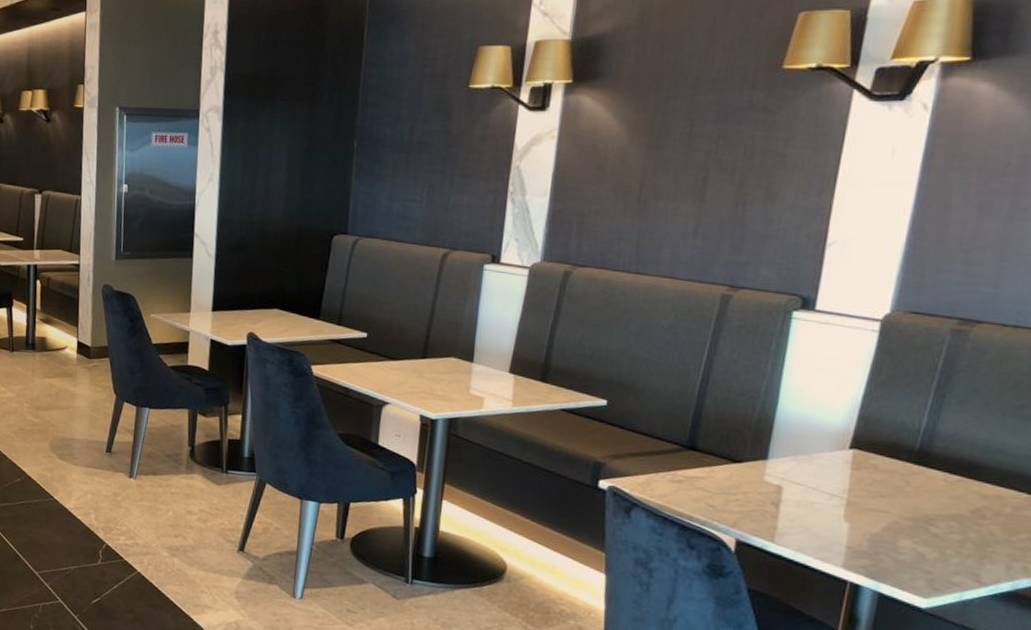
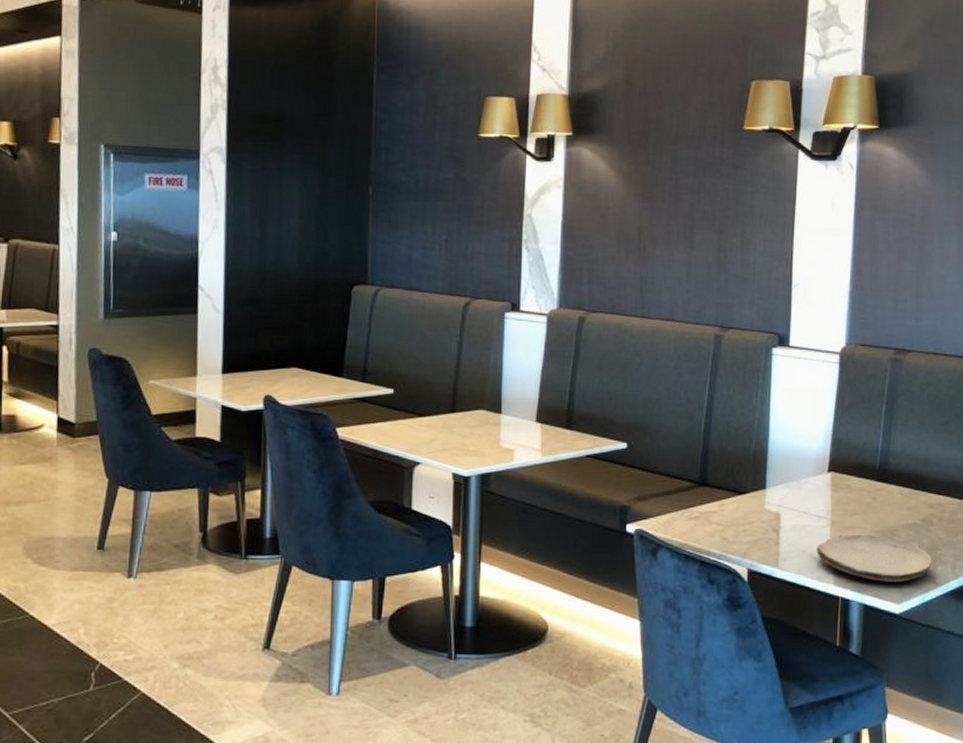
plate: none [824,517,979,576] -> present [817,535,932,582]

